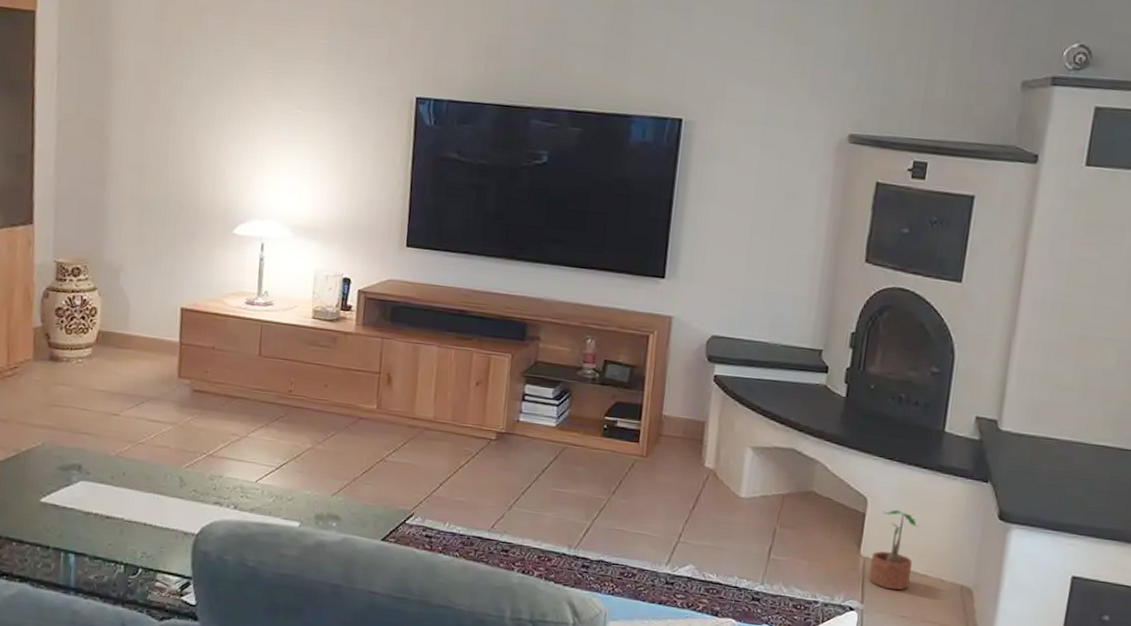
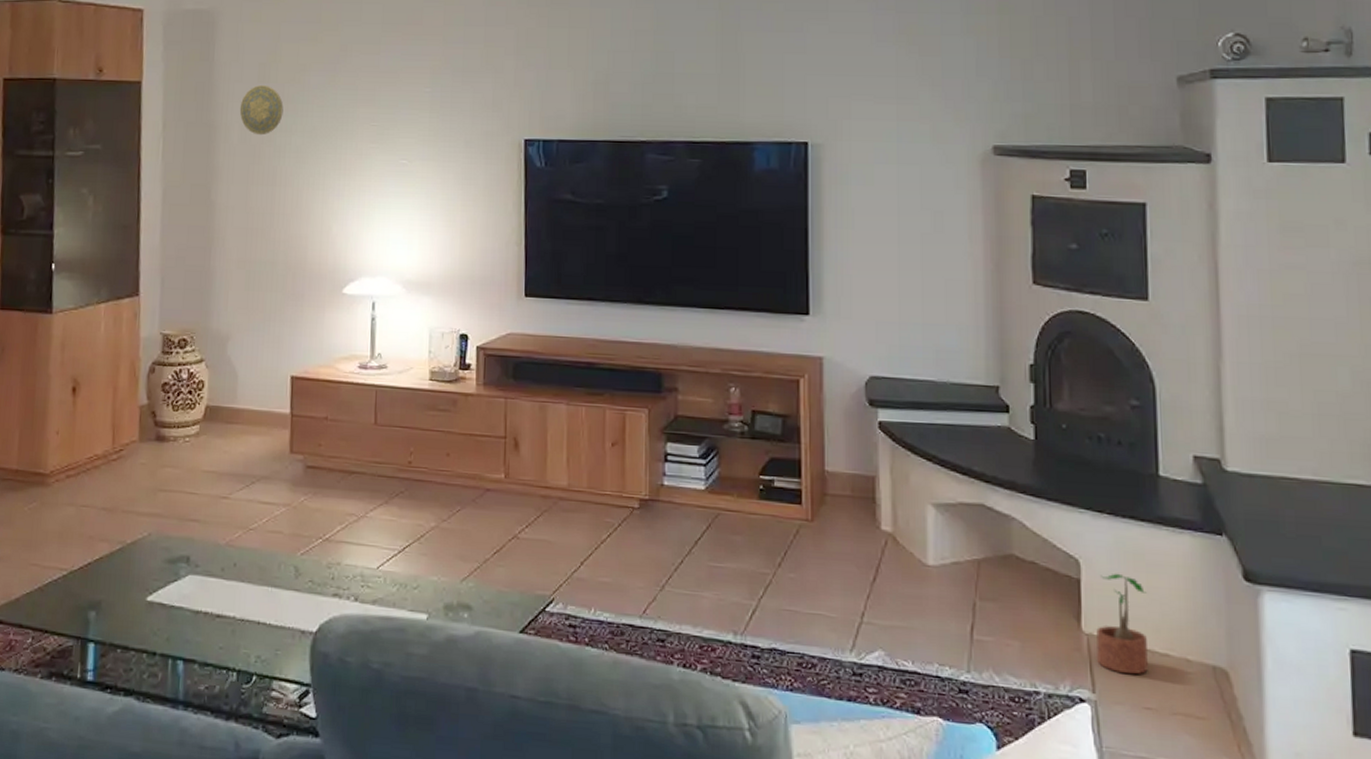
decorative plate: none [136,24,181,75] -> present [239,85,284,136]

